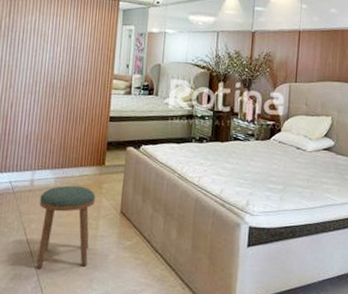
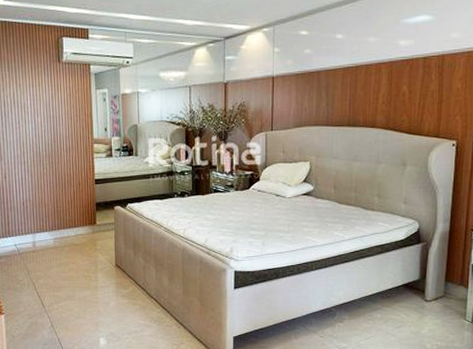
stool: present [36,185,95,268] -> none [43,244,92,316]

